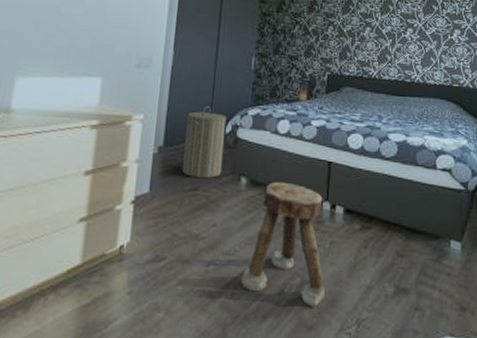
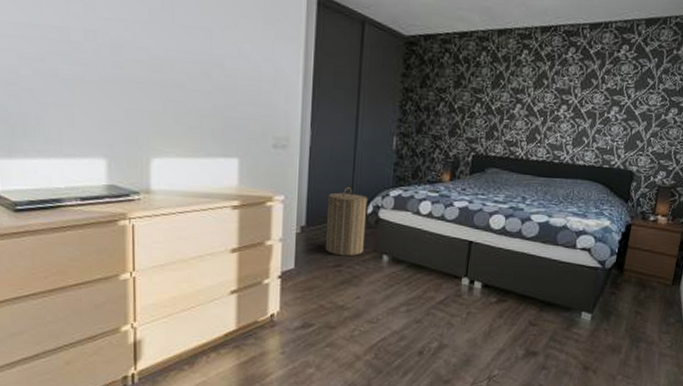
stool: present [240,181,325,307] -> none [383,259,462,366]

